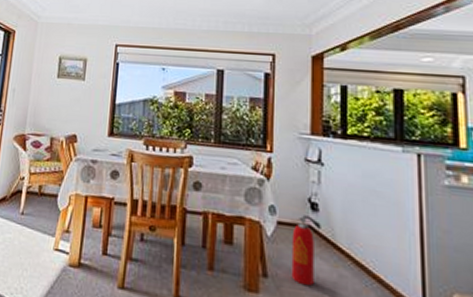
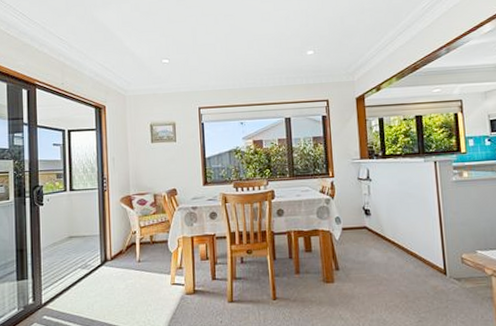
fire extinguisher: present [290,215,321,287] -> none [351,220,374,270]

